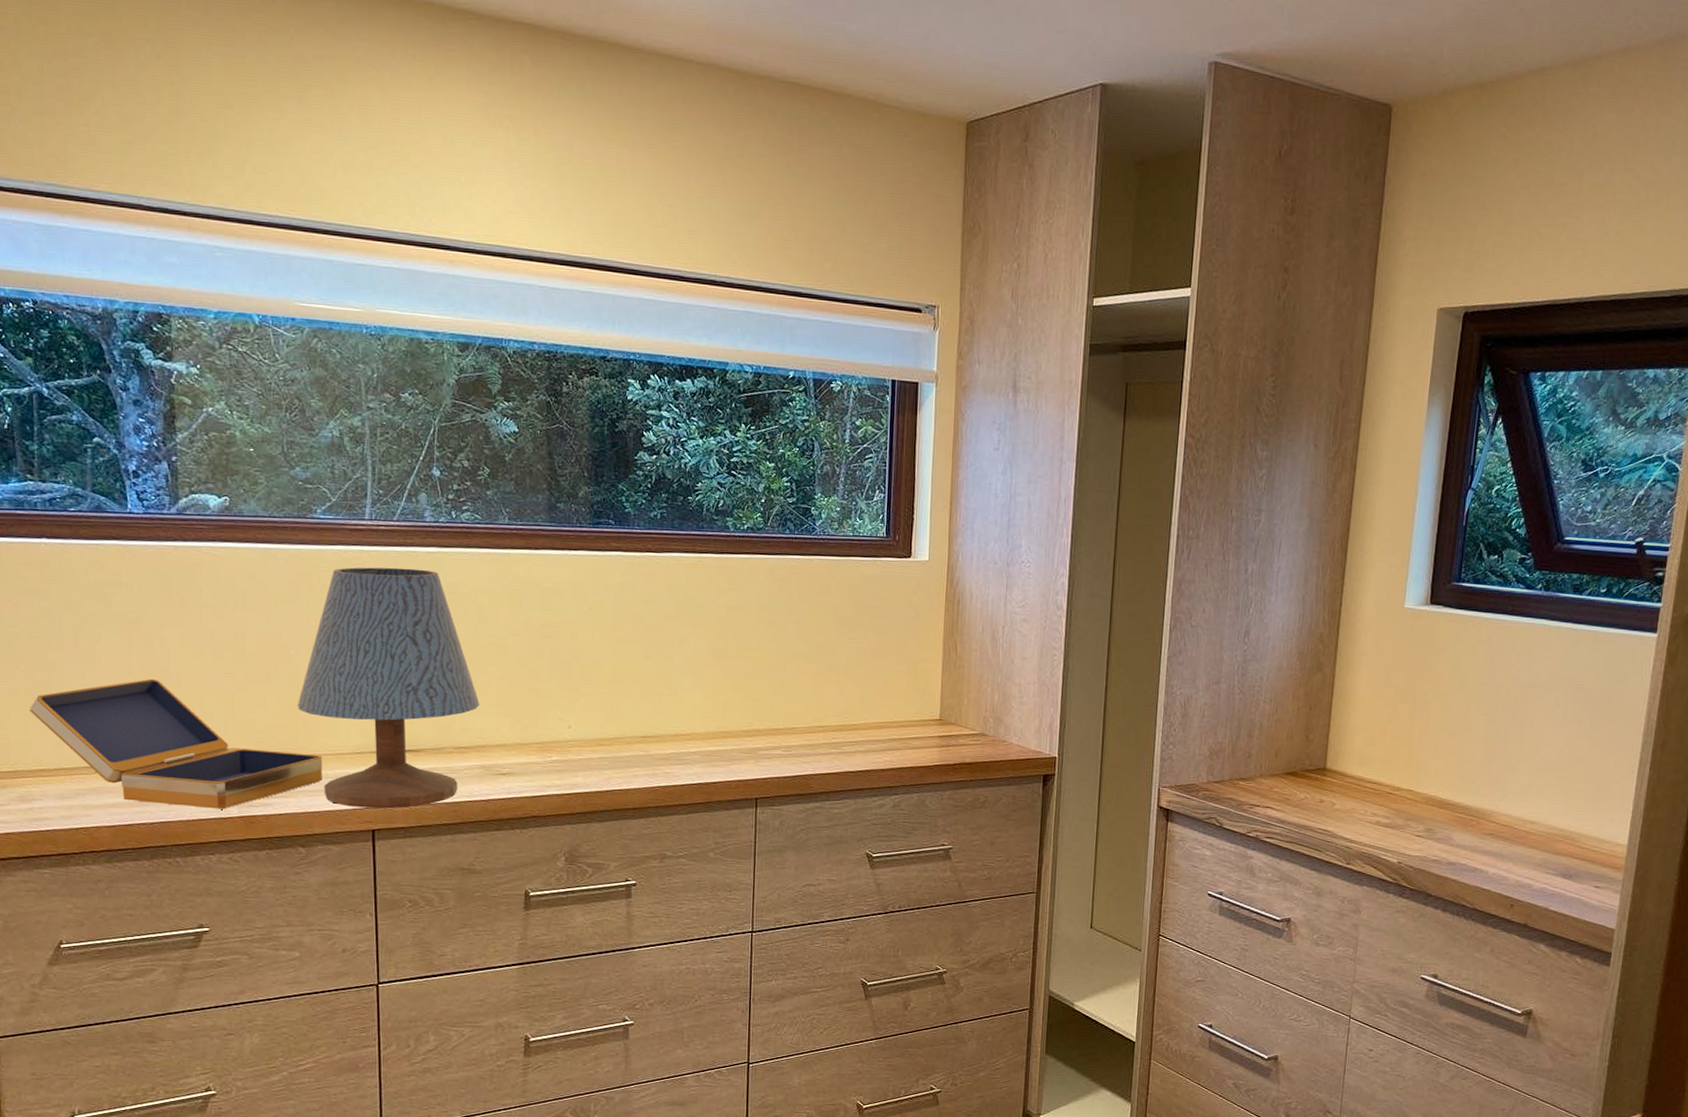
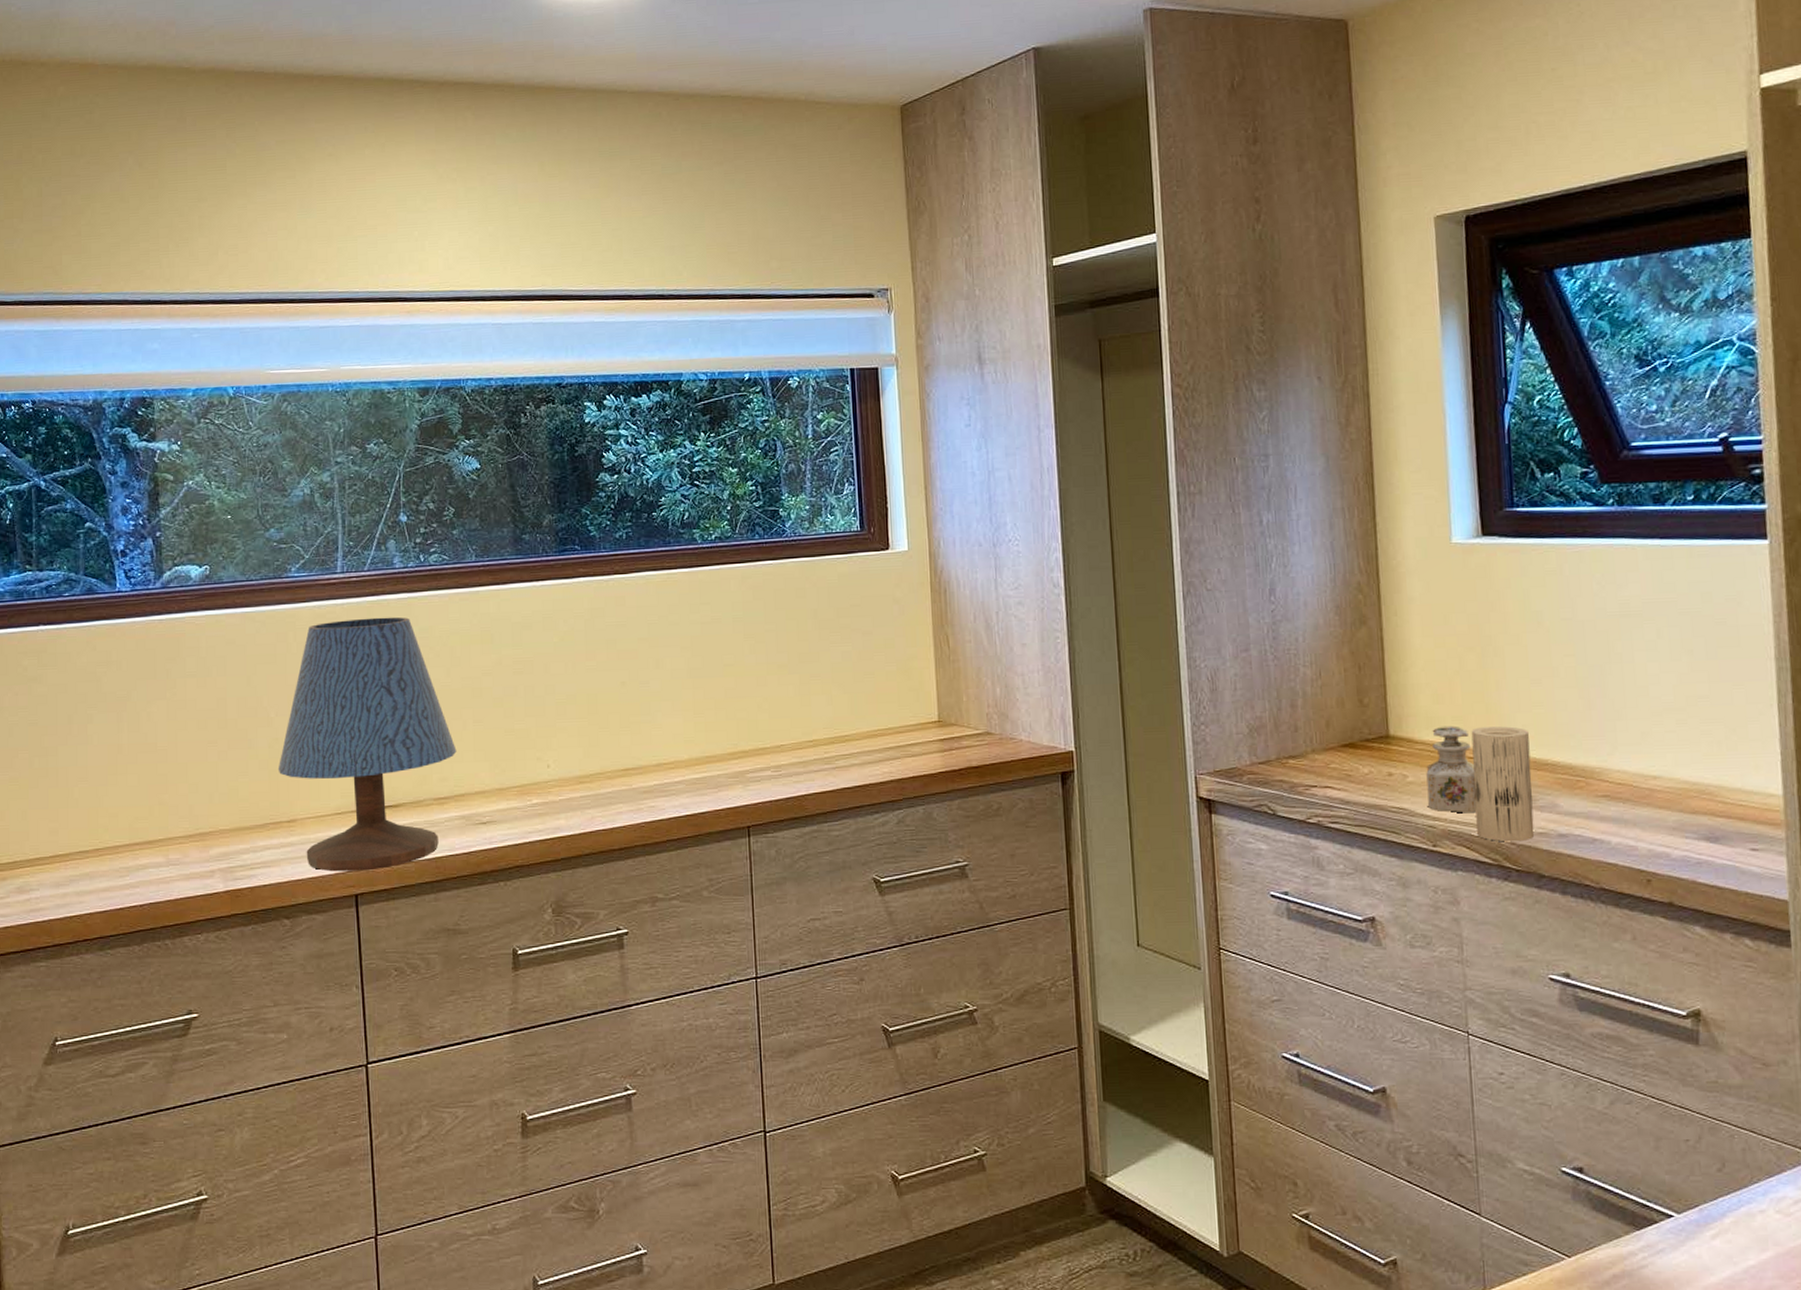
jewelry box: present [30,678,323,809] -> none [28,755,305,885]
perfume bottle: none [1348,764,1392,839] -> present [1426,725,1477,813]
candle: none [1383,768,1439,866] -> present [1471,726,1535,842]

